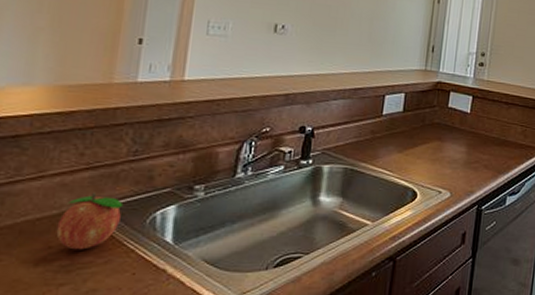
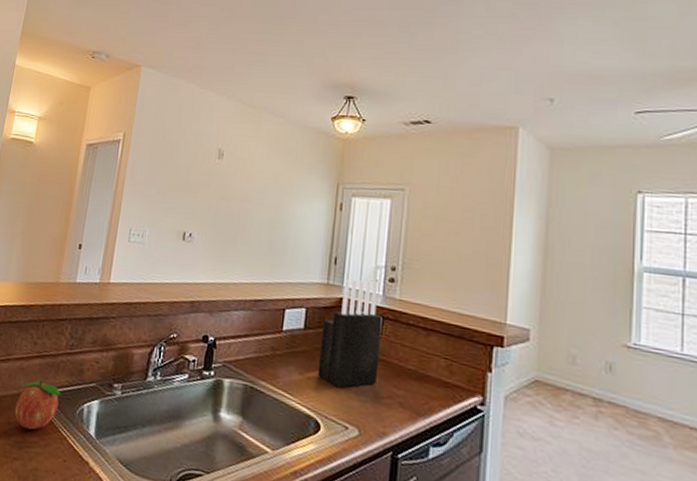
knife block: none [415,64,473,159] -> present [317,278,383,388]

